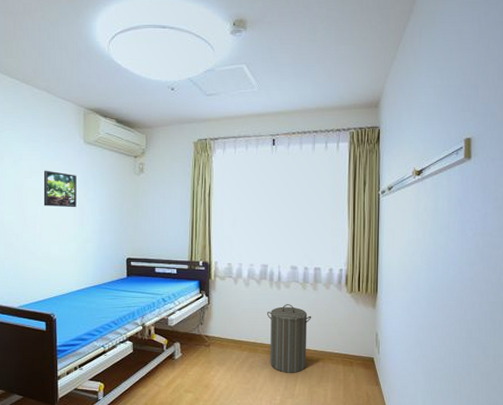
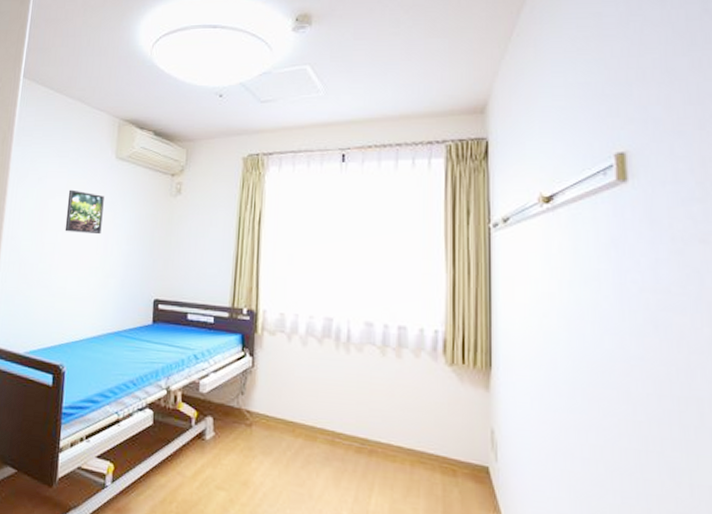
laundry hamper: present [266,304,312,373] -> none [330,375,395,478]

